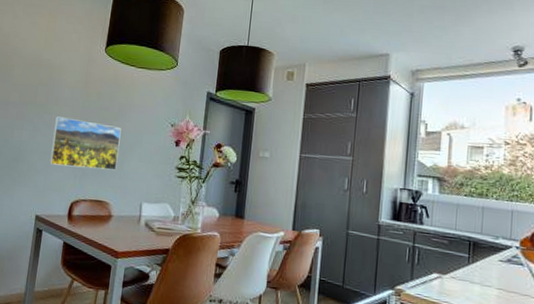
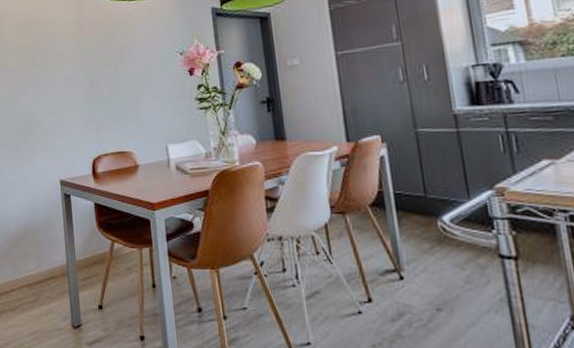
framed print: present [49,116,122,171] -> none [57,68,132,124]

